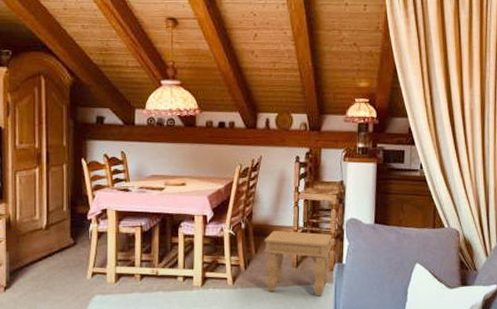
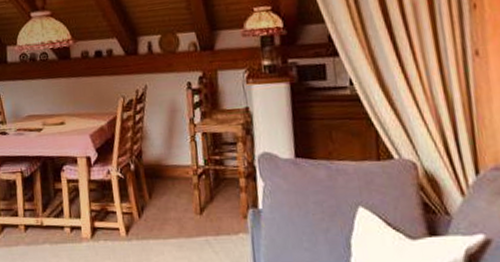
side table: present [264,230,333,296] -> none [158,170,243,250]

